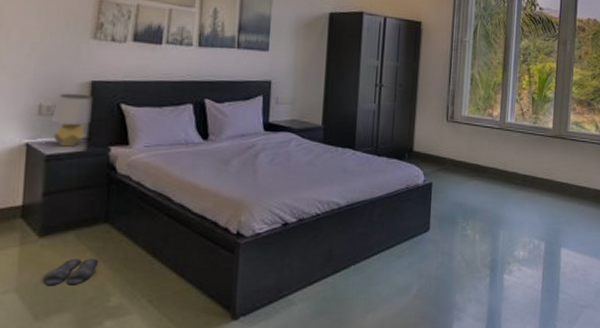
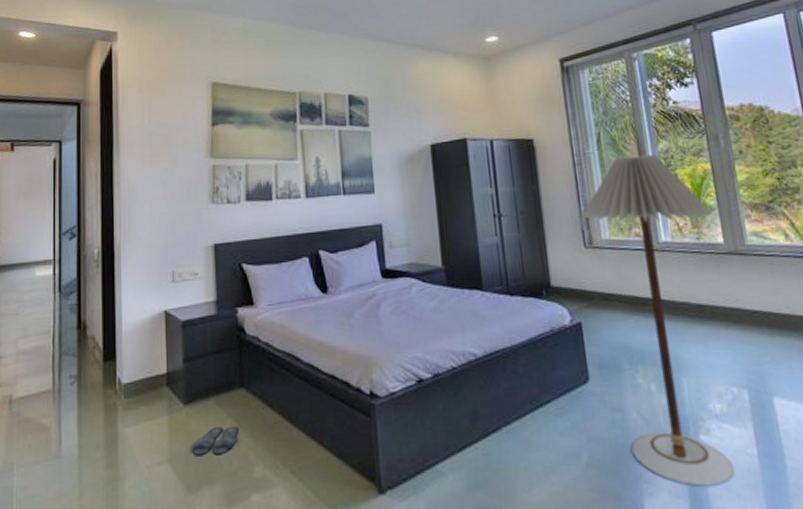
table lamp: present [52,93,92,147] -> none [184,257,217,312]
floor lamp: none [449,47,551,313] -> present [582,155,734,486]

